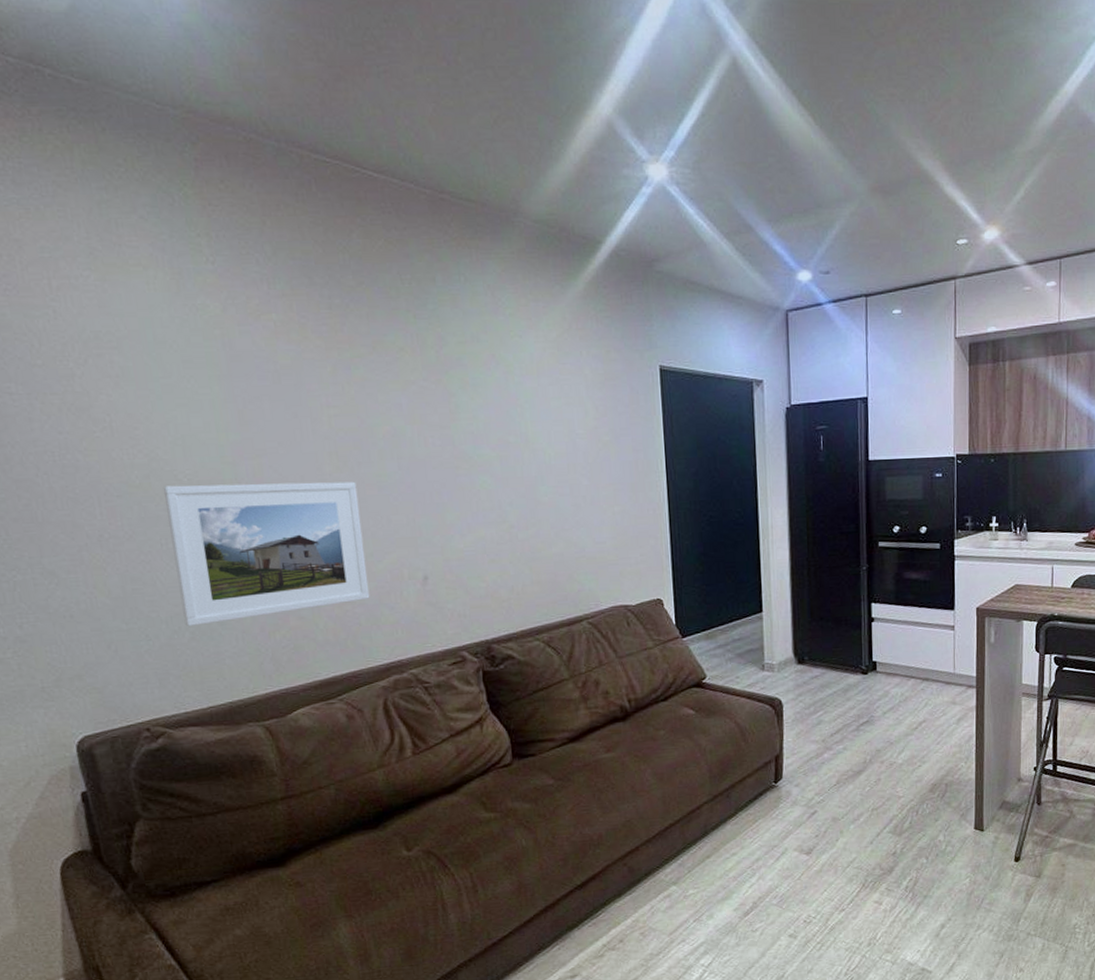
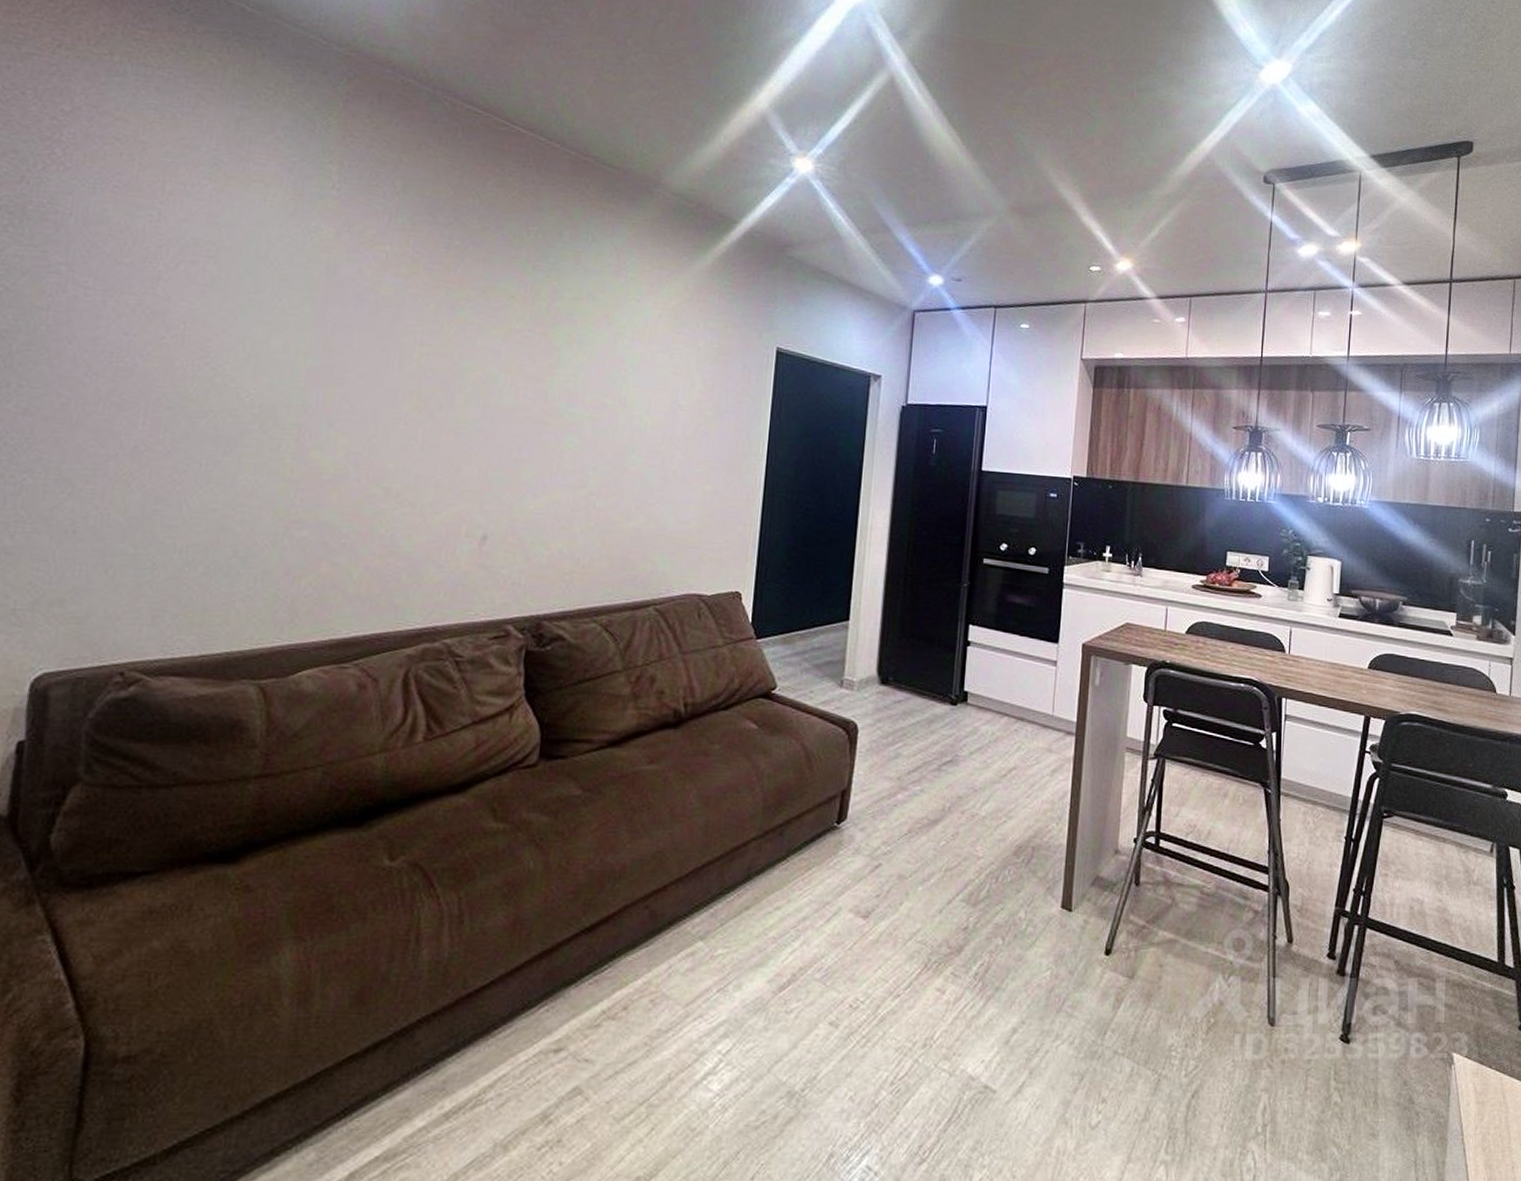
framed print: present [163,481,370,627] -> none [201,403,433,560]

